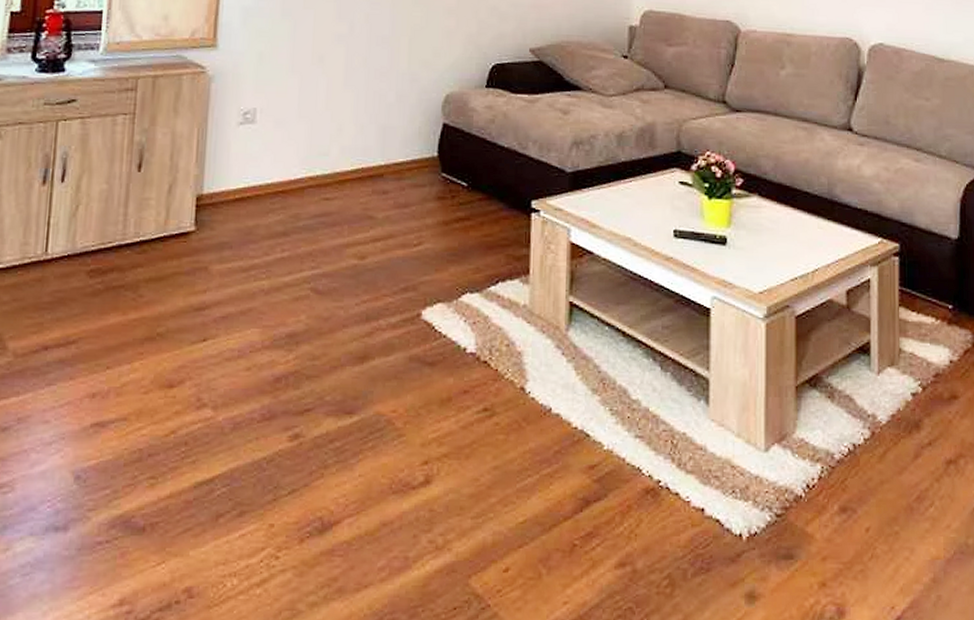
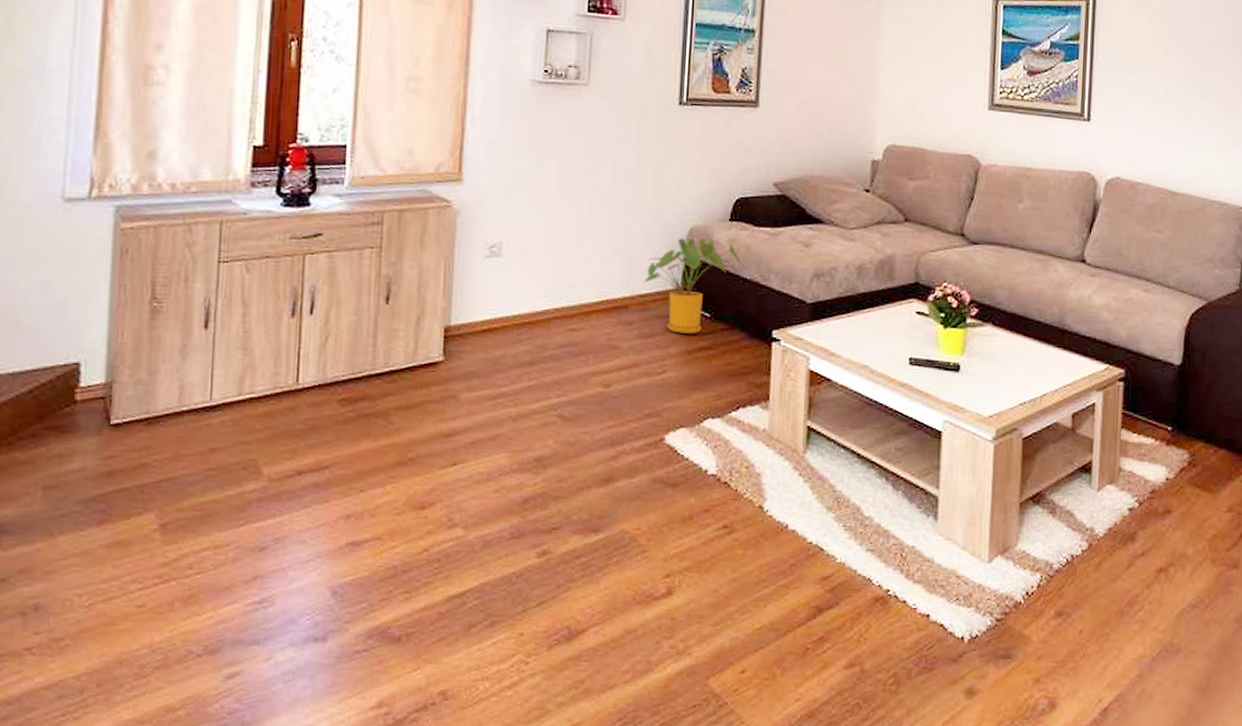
house plant: none [400,105,500,204] -> present [644,238,743,334]

